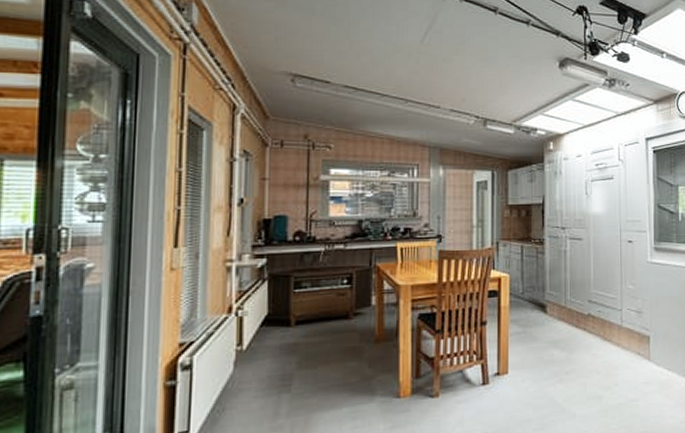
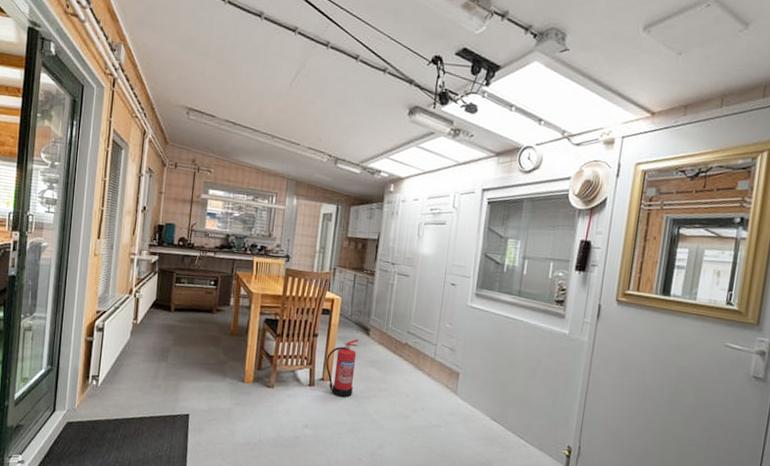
fire extinguisher: none [500,319,535,391] -> present [326,339,359,398]

